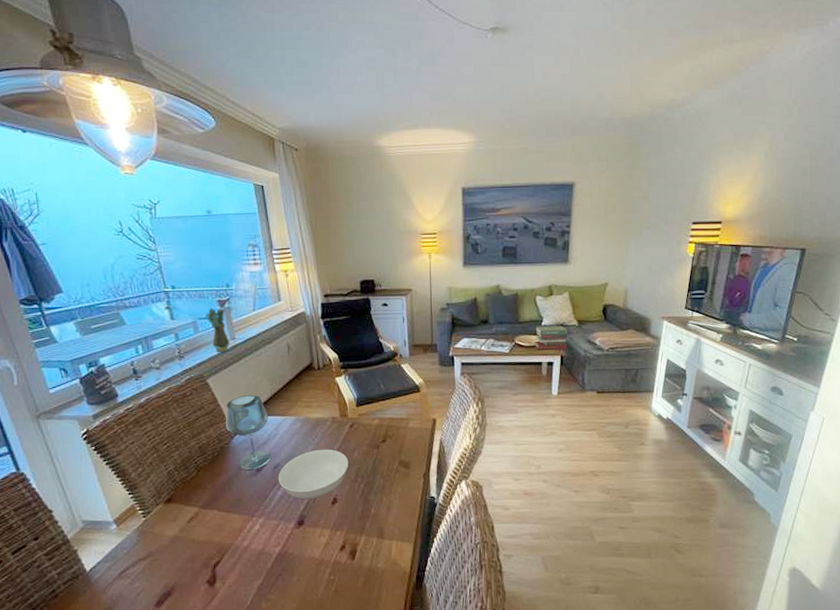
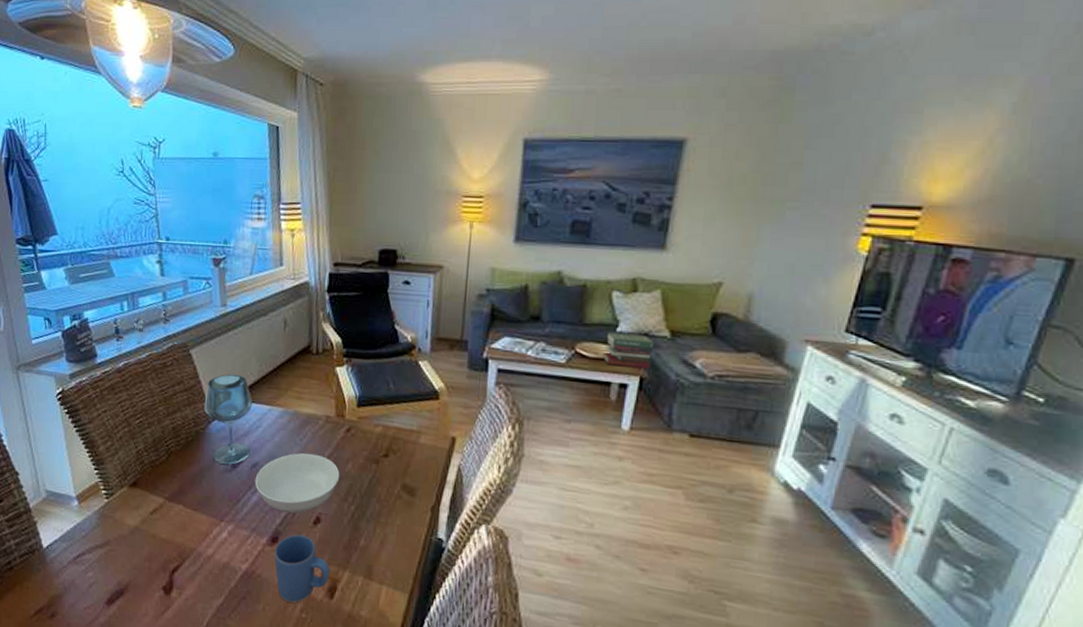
vase: present [205,306,230,352] -> none [197,264,220,320]
mug: none [301,514,349,570] -> present [274,534,330,603]

